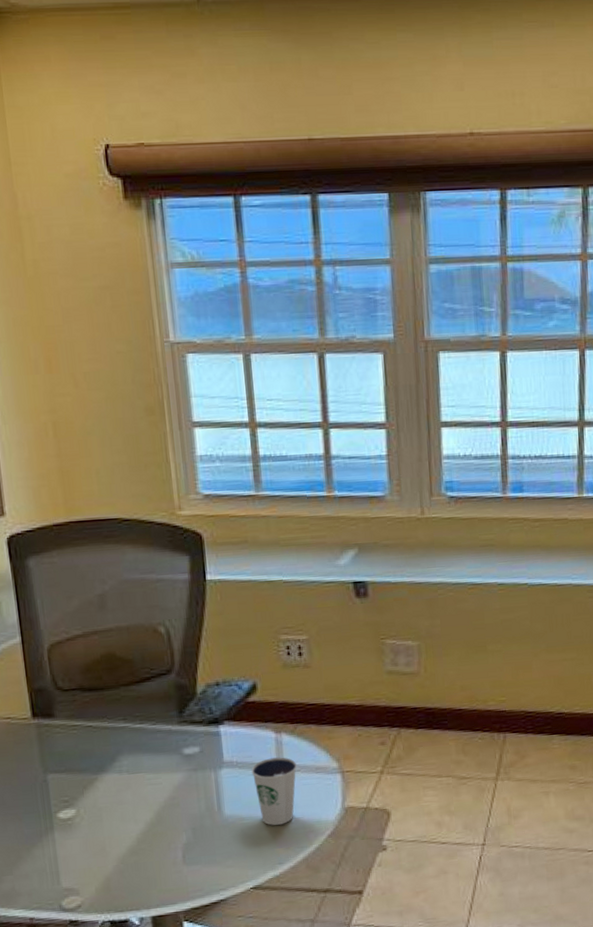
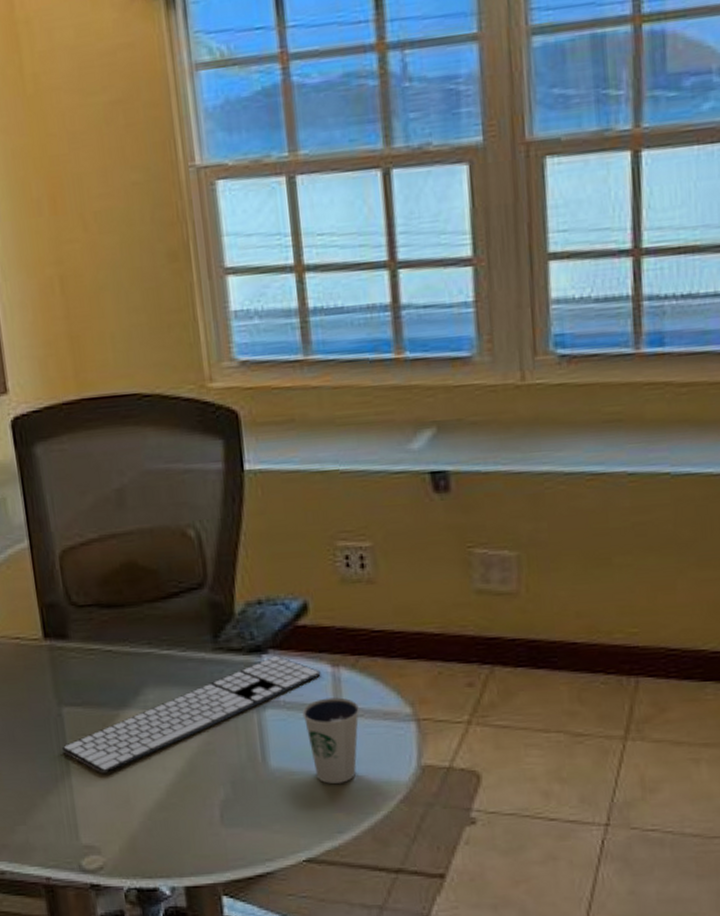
computer keyboard: none [46,726,267,828] -> present [62,656,321,774]

